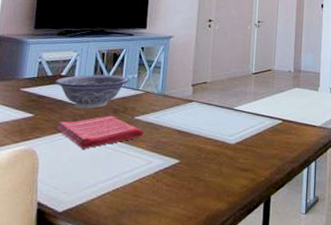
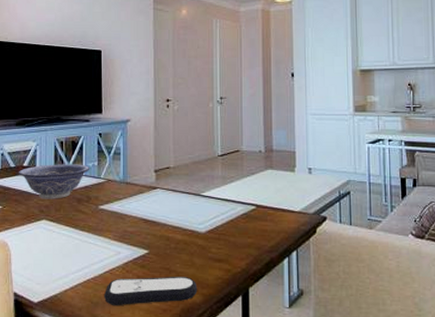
dish towel: present [56,115,144,149] -> none [24,206,110,240]
remote control: none [132,184,224,215] -> present [104,276,198,306]

